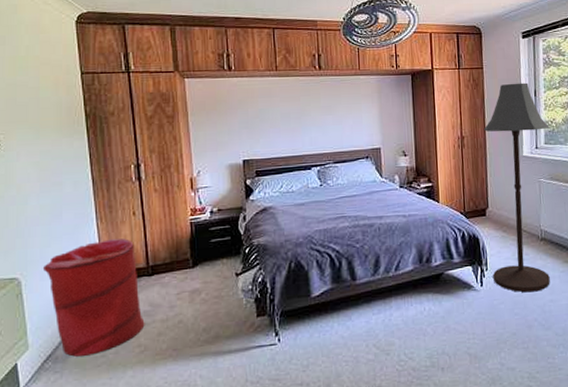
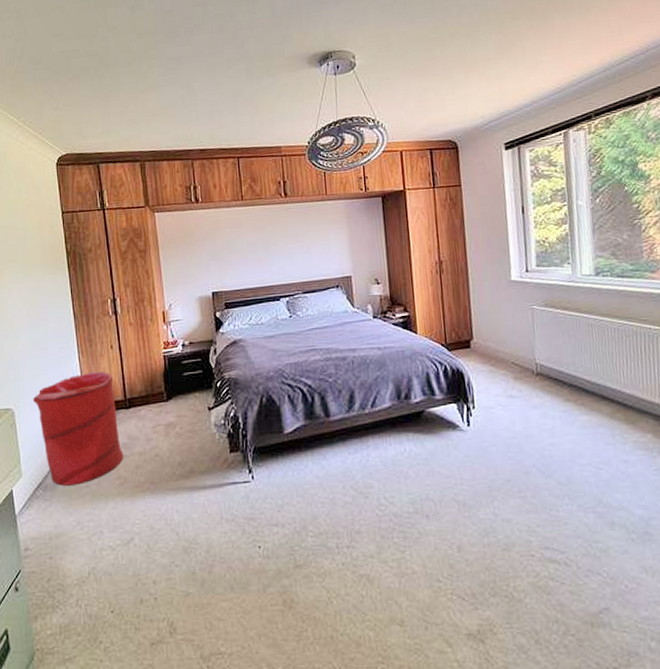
floor lamp: present [484,82,550,293] -> none [465,198,550,434]

